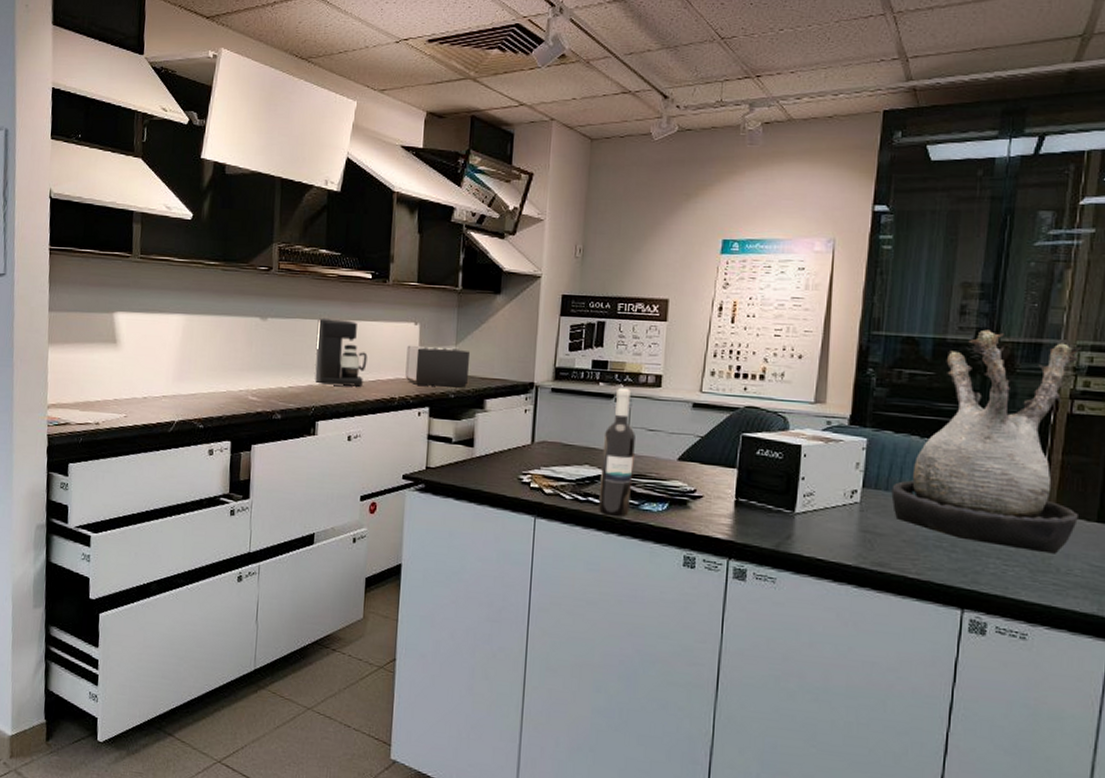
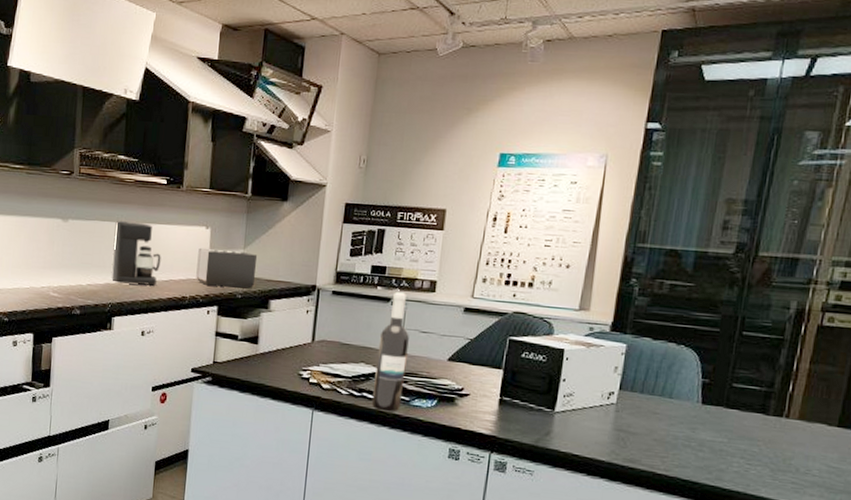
plant: present [891,329,1082,554] -> none [646,244,837,456]

